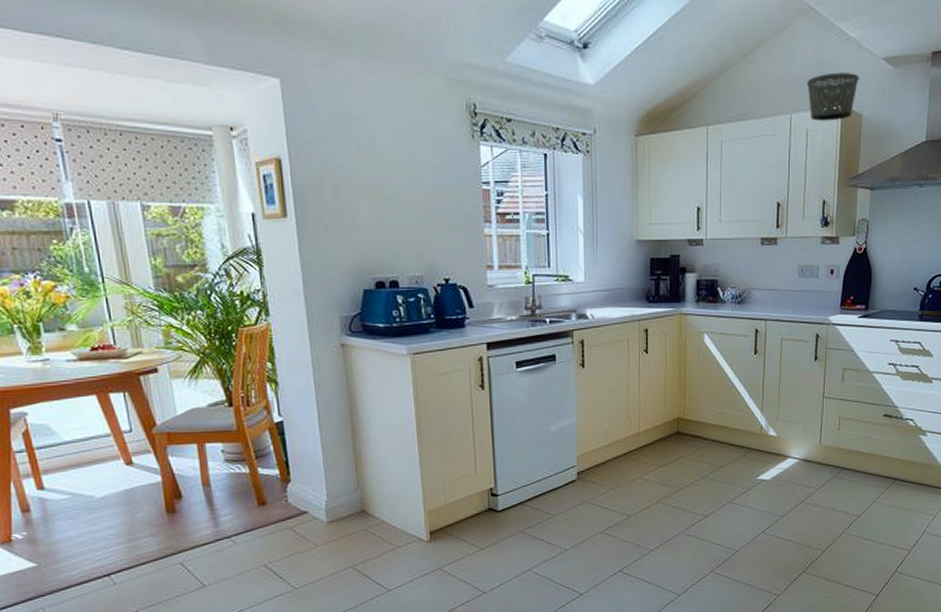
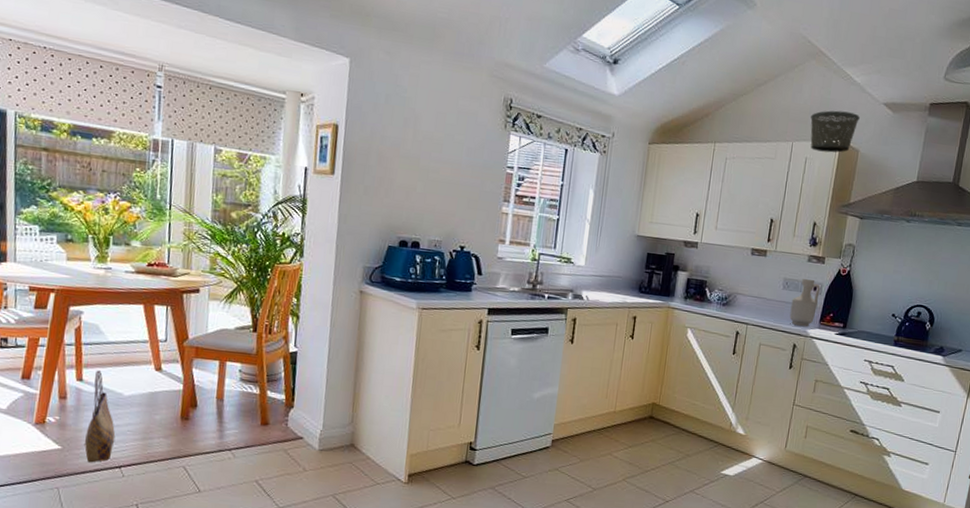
tote bag: none [57,475,97,576] -> present [85,370,116,463]
ceramic jug: none [809,262,838,315] -> present [789,279,821,328]

